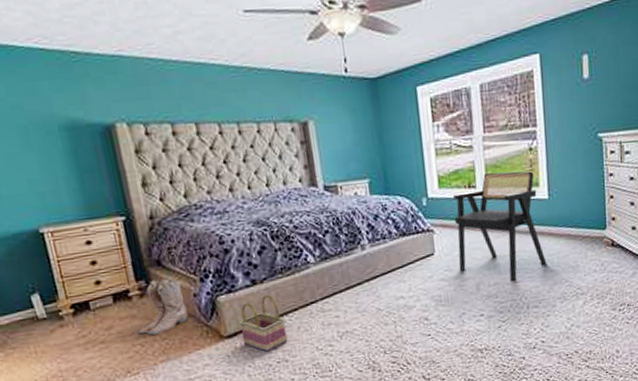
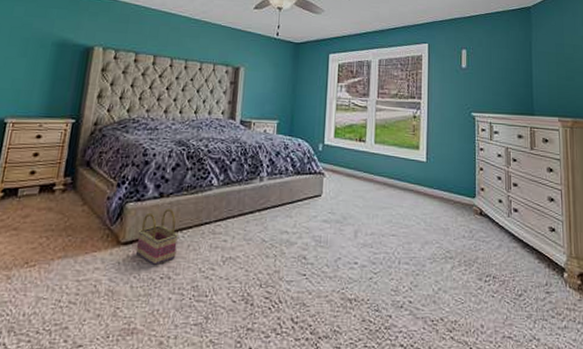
boots: present [138,279,188,335] -> none [49,178,101,230]
armchair: present [453,171,547,282] -> none [341,130,421,235]

